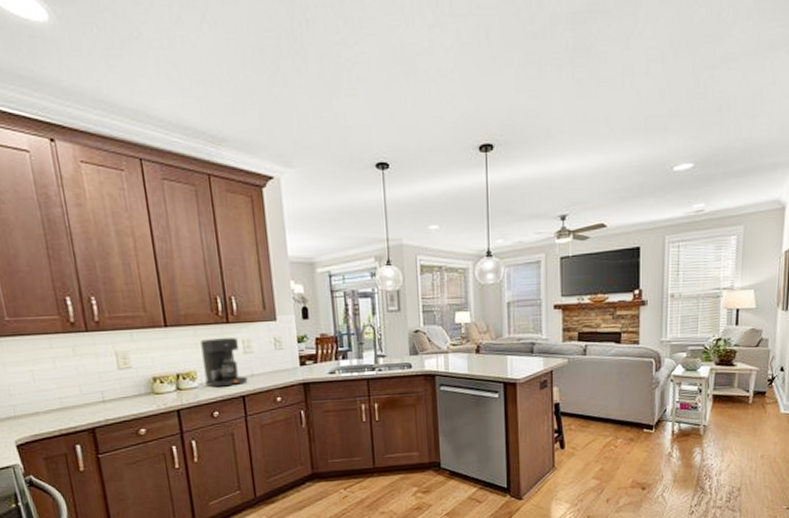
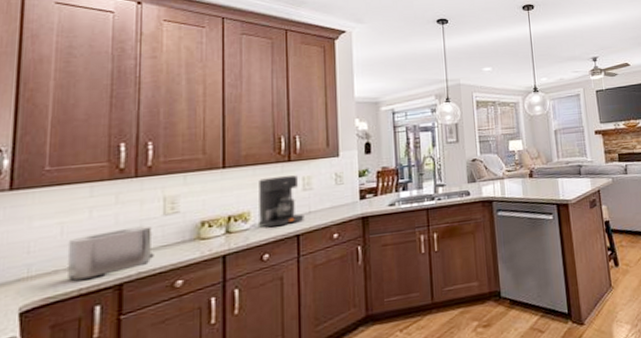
toaster: none [40,378,117,423] -> present [66,225,154,282]

